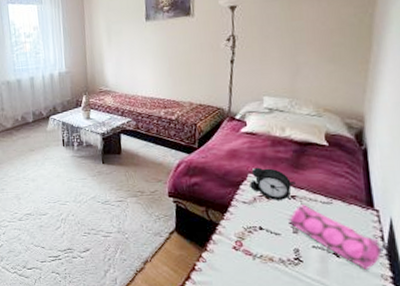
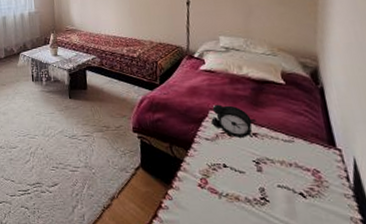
pencil case: present [289,205,387,270] -> none [252,142,353,212]

